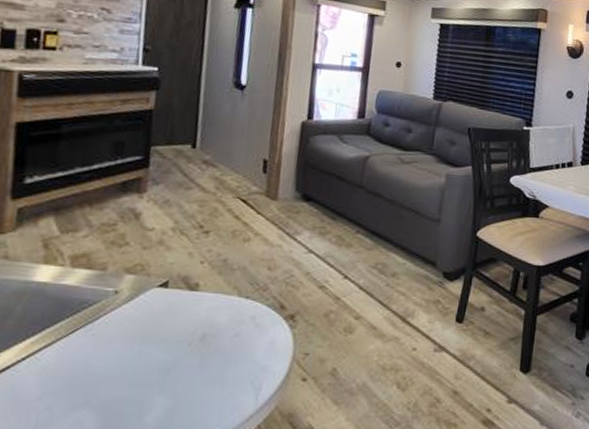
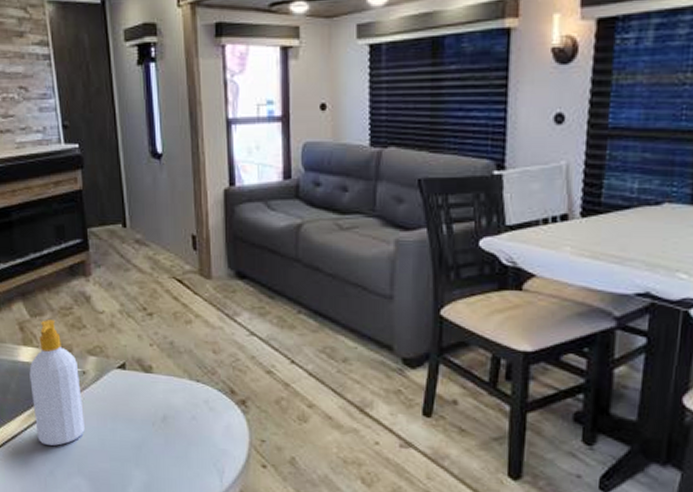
soap bottle: none [37,236,110,376] -> present [29,320,85,446]

